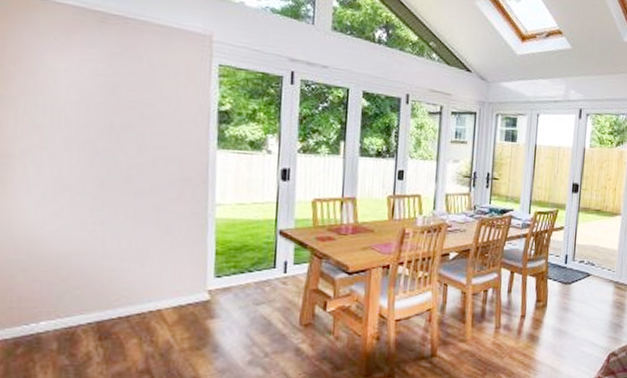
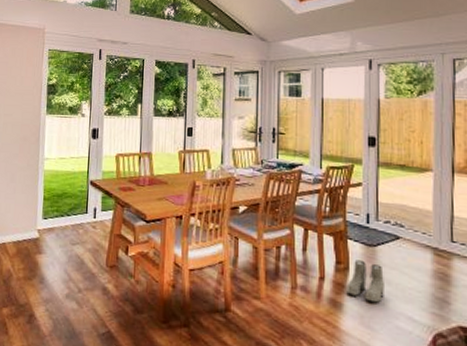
boots: none [543,297,576,333] -> present [346,260,386,303]

